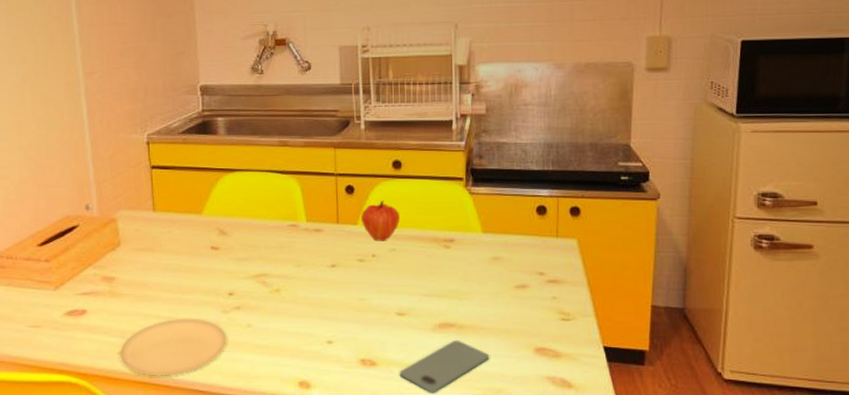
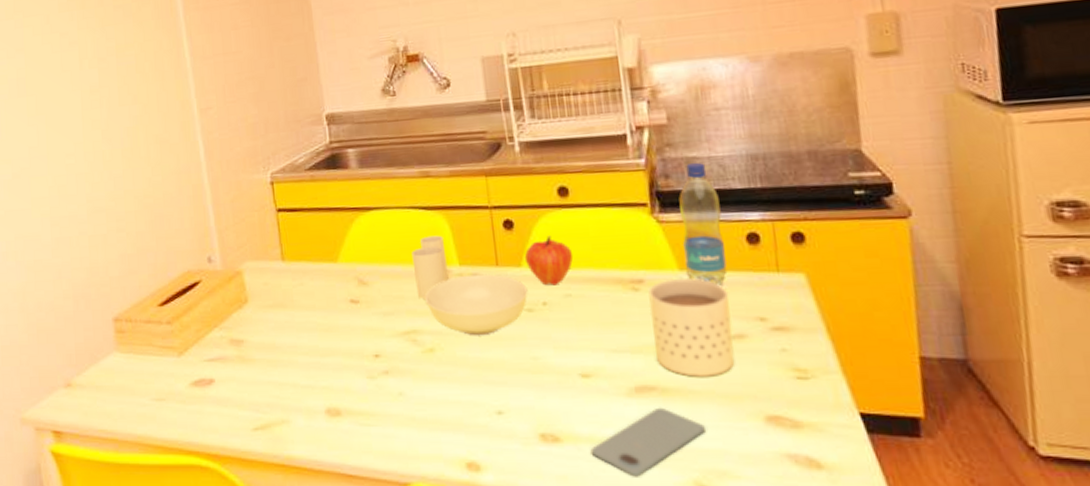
plate: present [119,318,227,377] -> none [252,385,377,459]
cup: none [267,195,297,249] -> present [411,235,449,299]
bowl: none [275,229,361,279] -> present [424,274,528,335]
mug: none [456,239,519,318] -> present [648,278,735,378]
bottle: none [487,147,519,246] -> present [678,162,728,286]

